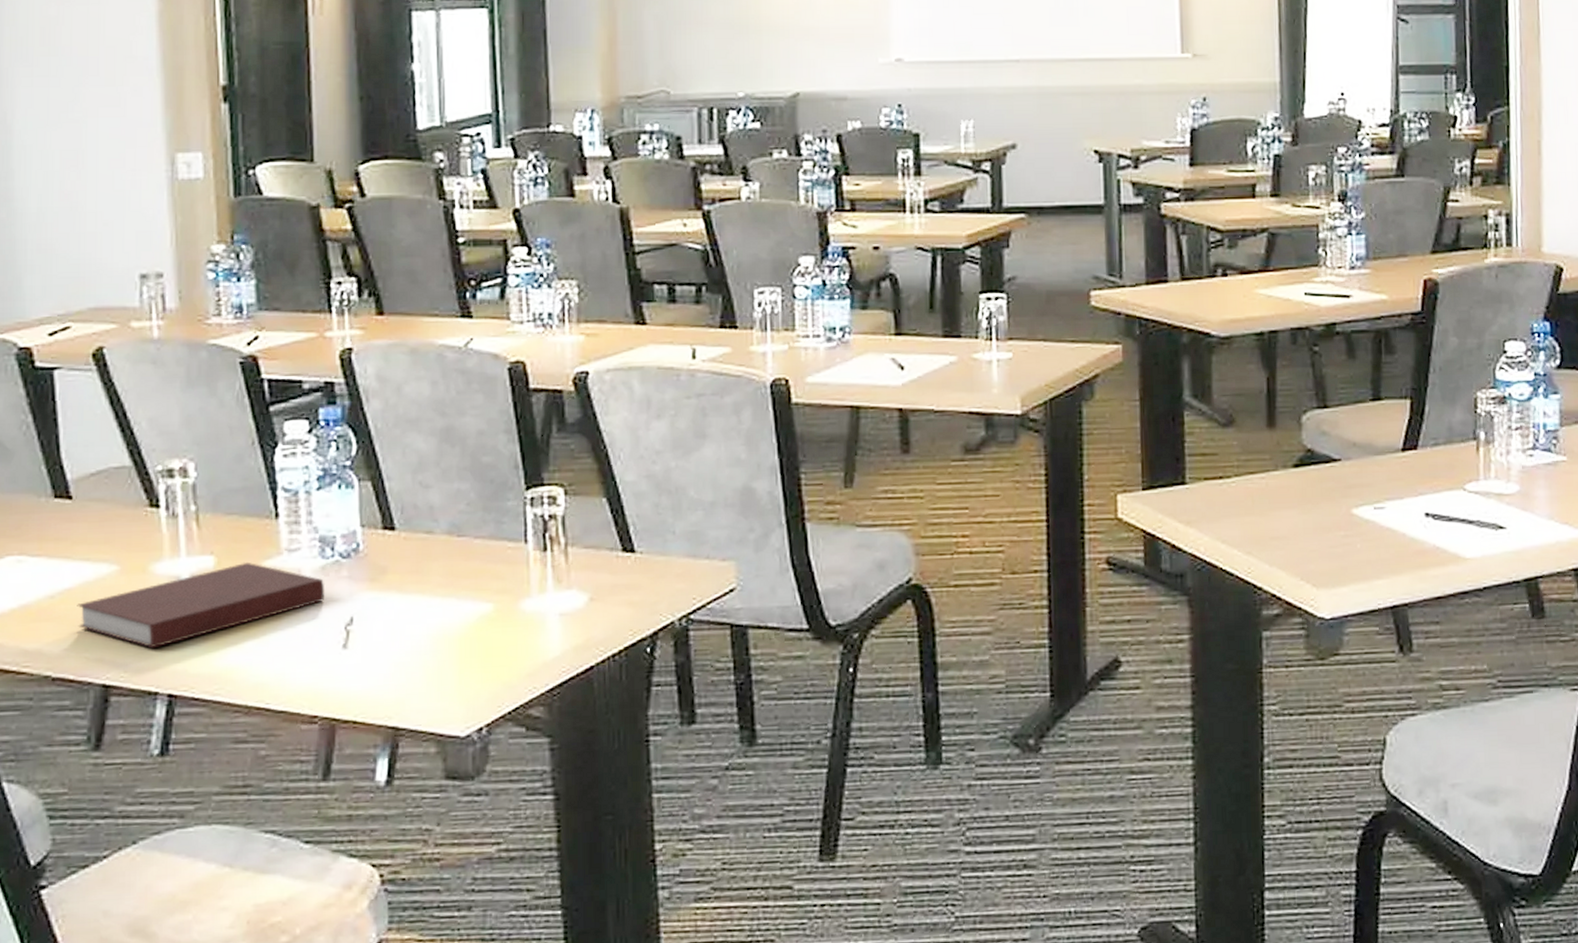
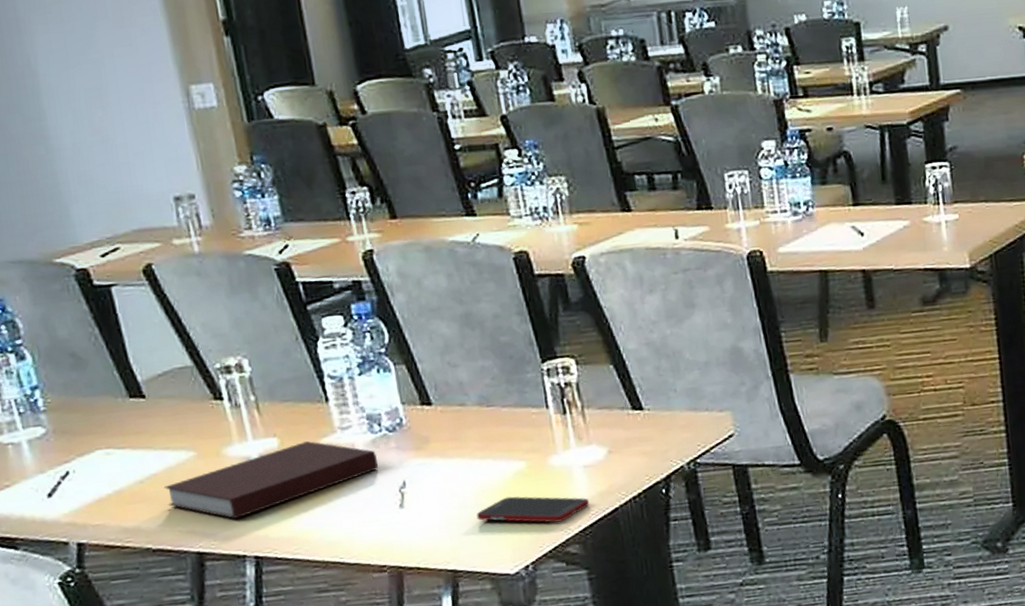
cell phone: none [429,644,562,679] -> present [476,496,590,523]

